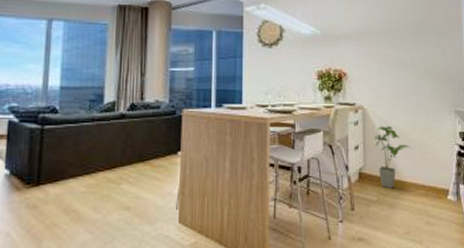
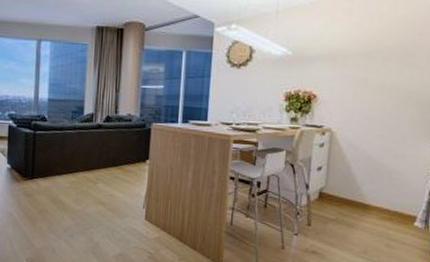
house plant: present [375,126,411,189] -> none [339,150,380,210]

